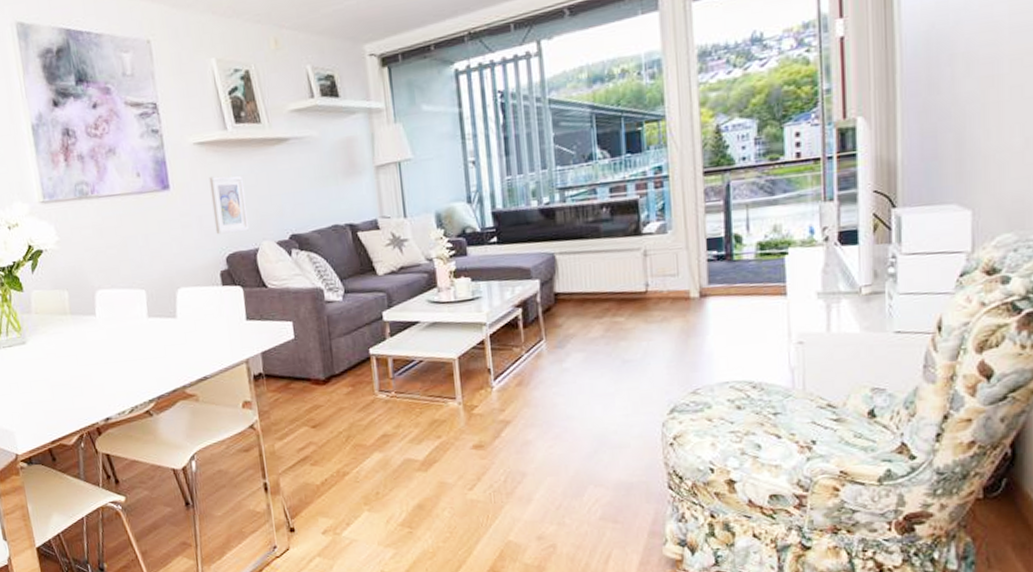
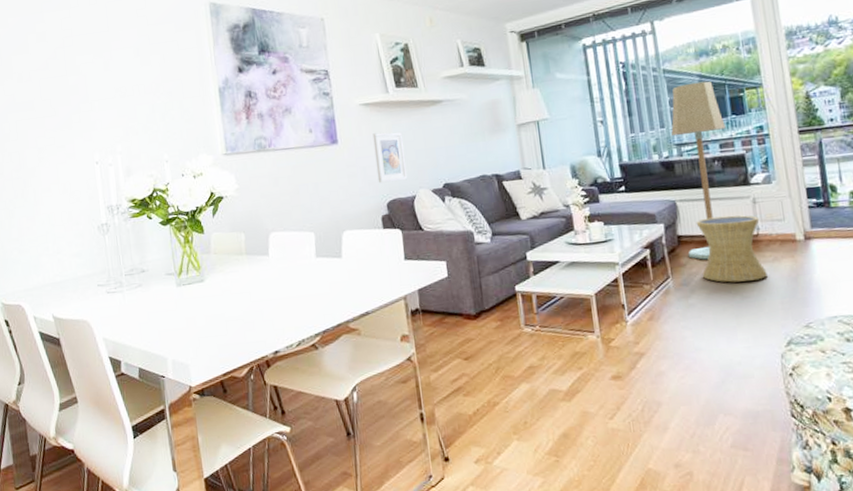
floor lamp: none [554,113,618,320] -> present [671,81,726,260]
side table: none [576,269,654,345] -> present [696,215,767,283]

